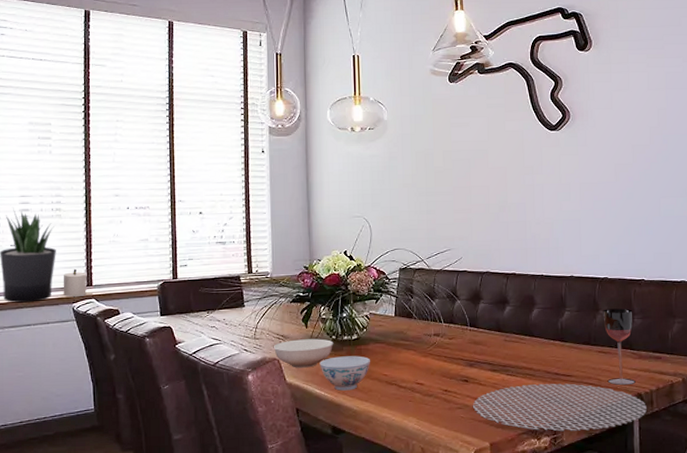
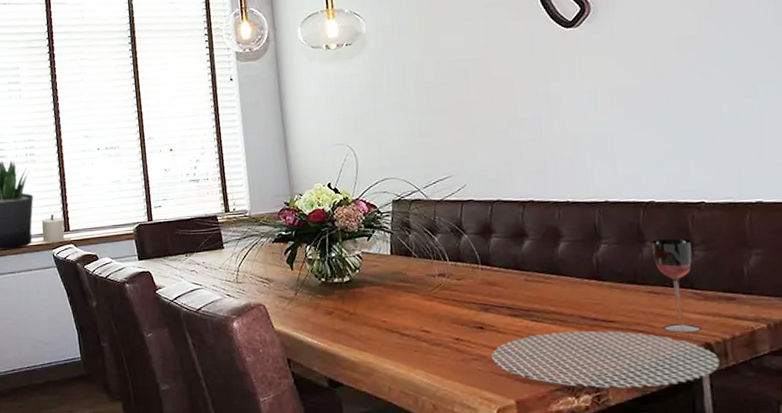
bowl: present [273,339,334,368] -> none [257,281,324,314]
bowl: present [319,356,371,391] -> none [309,300,367,339]

